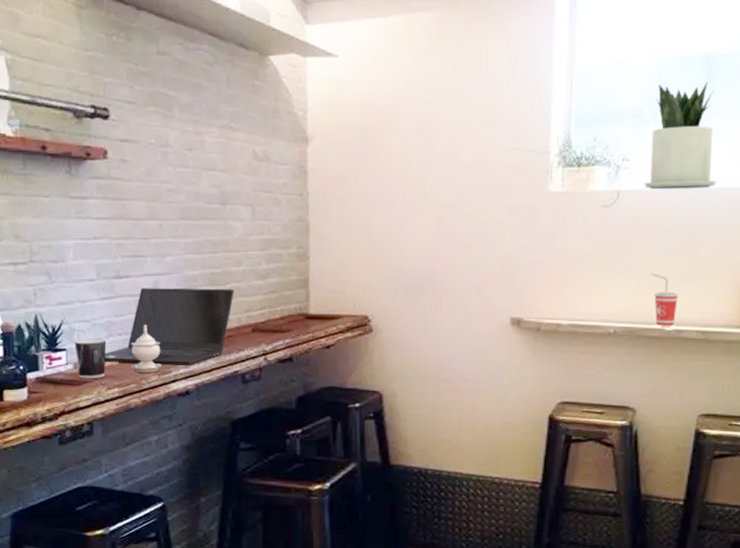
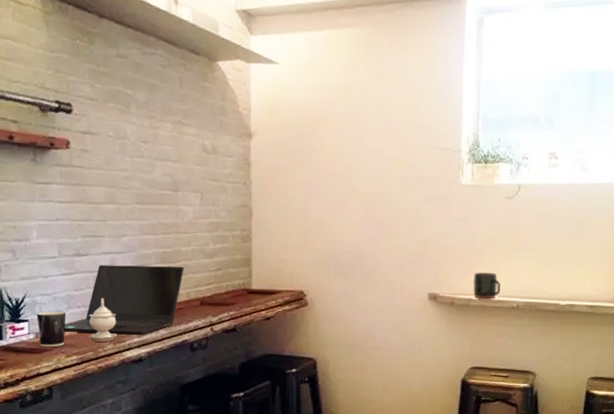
mug: none [563,294,596,323] -> present [473,273,501,298]
planter: present [643,82,717,190] -> none [540,93,601,185]
beverage cup: present [652,273,679,327] -> none [548,255,571,302]

